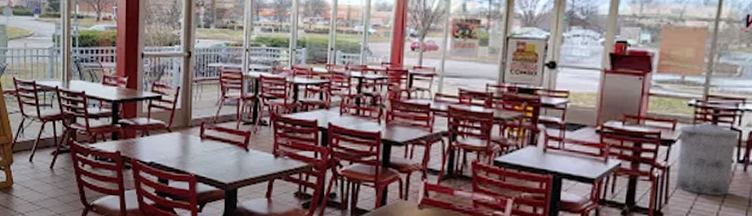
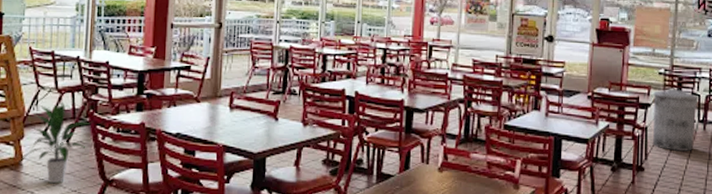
indoor plant: none [10,131,70,207] -> present [19,102,90,184]

